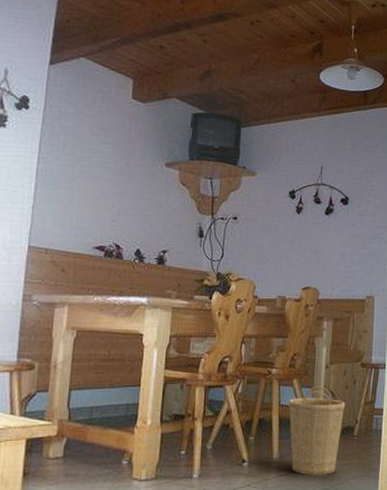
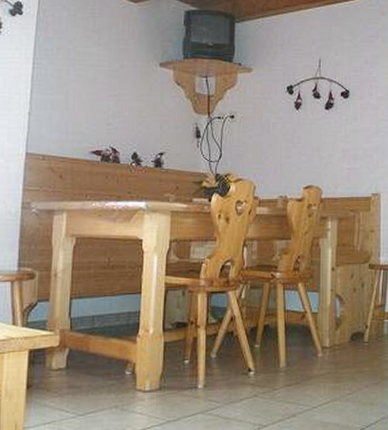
basket: present [289,386,346,475] -> none [294,290,354,385]

